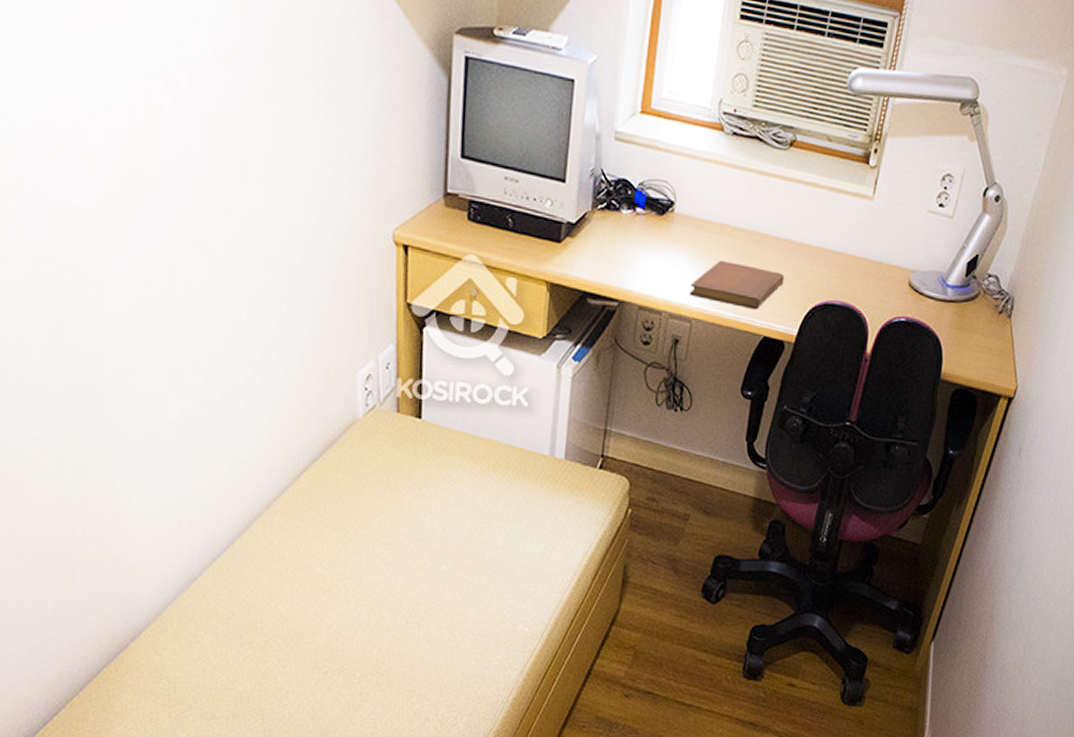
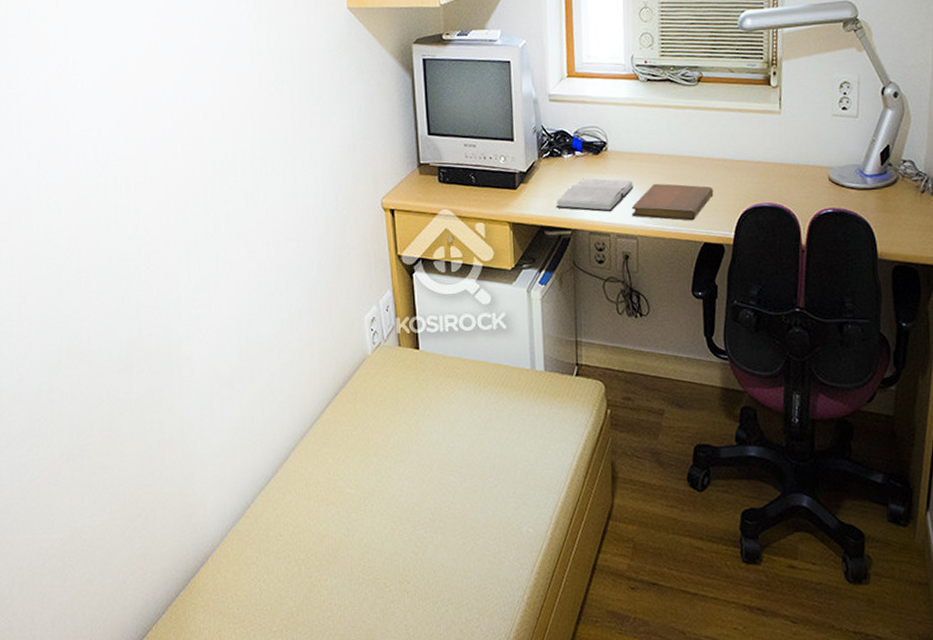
hardback book: none [604,241,697,287] -> present [556,178,634,212]

